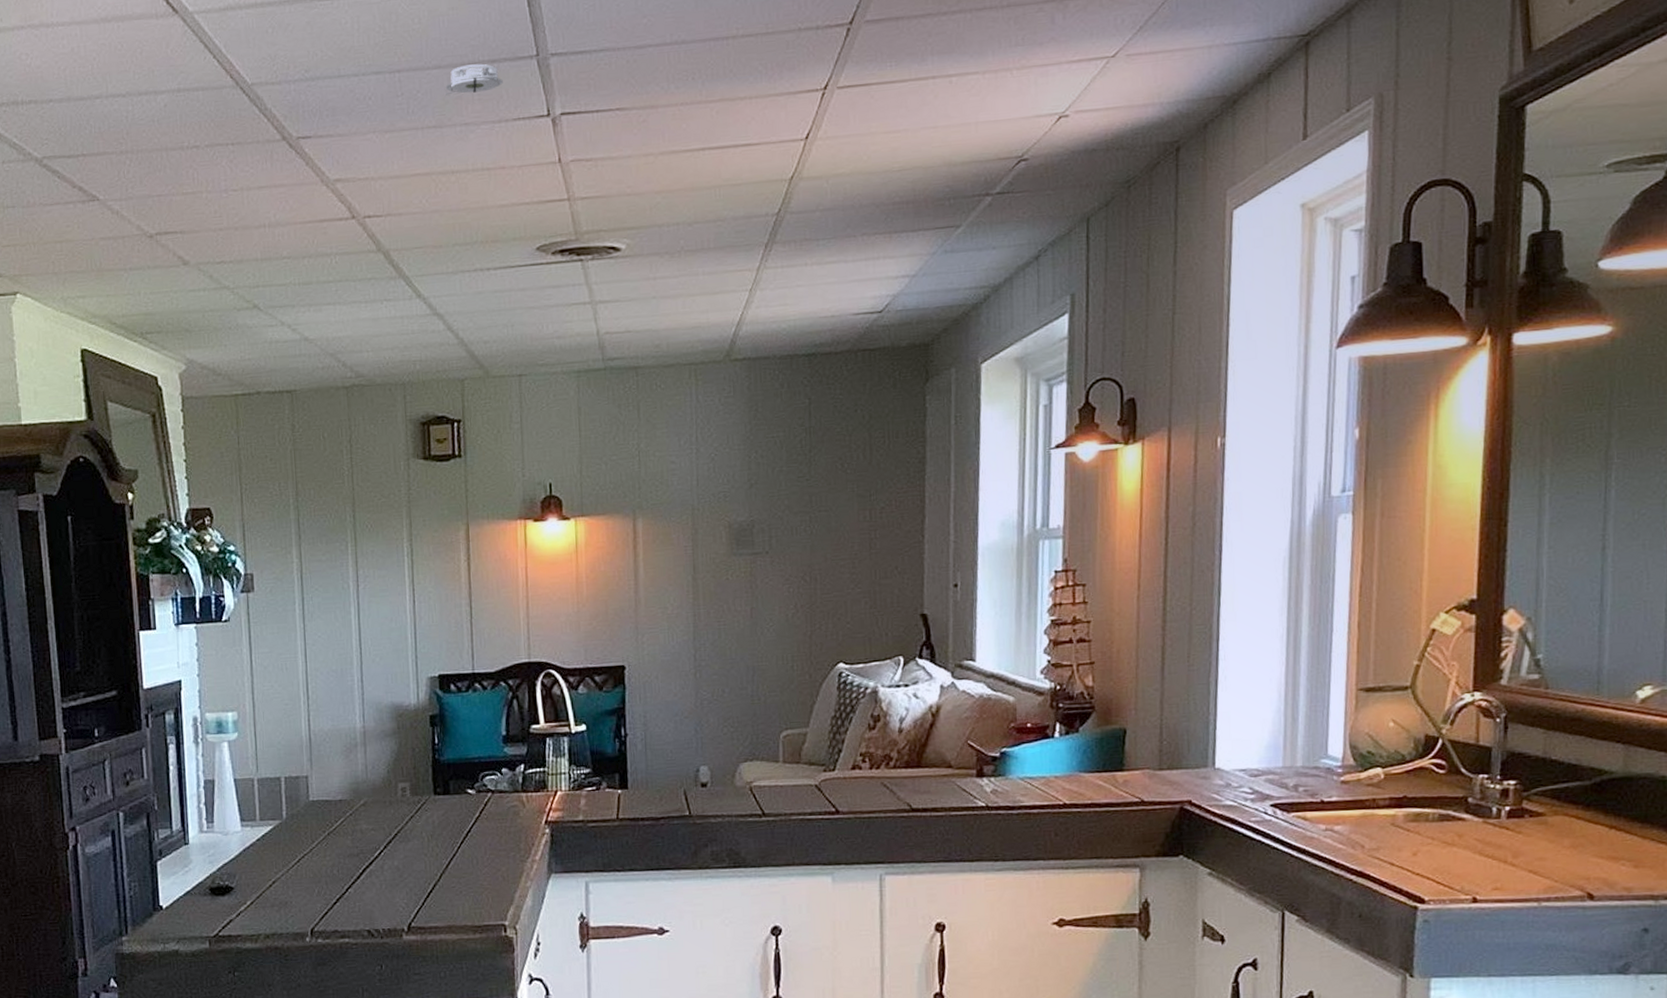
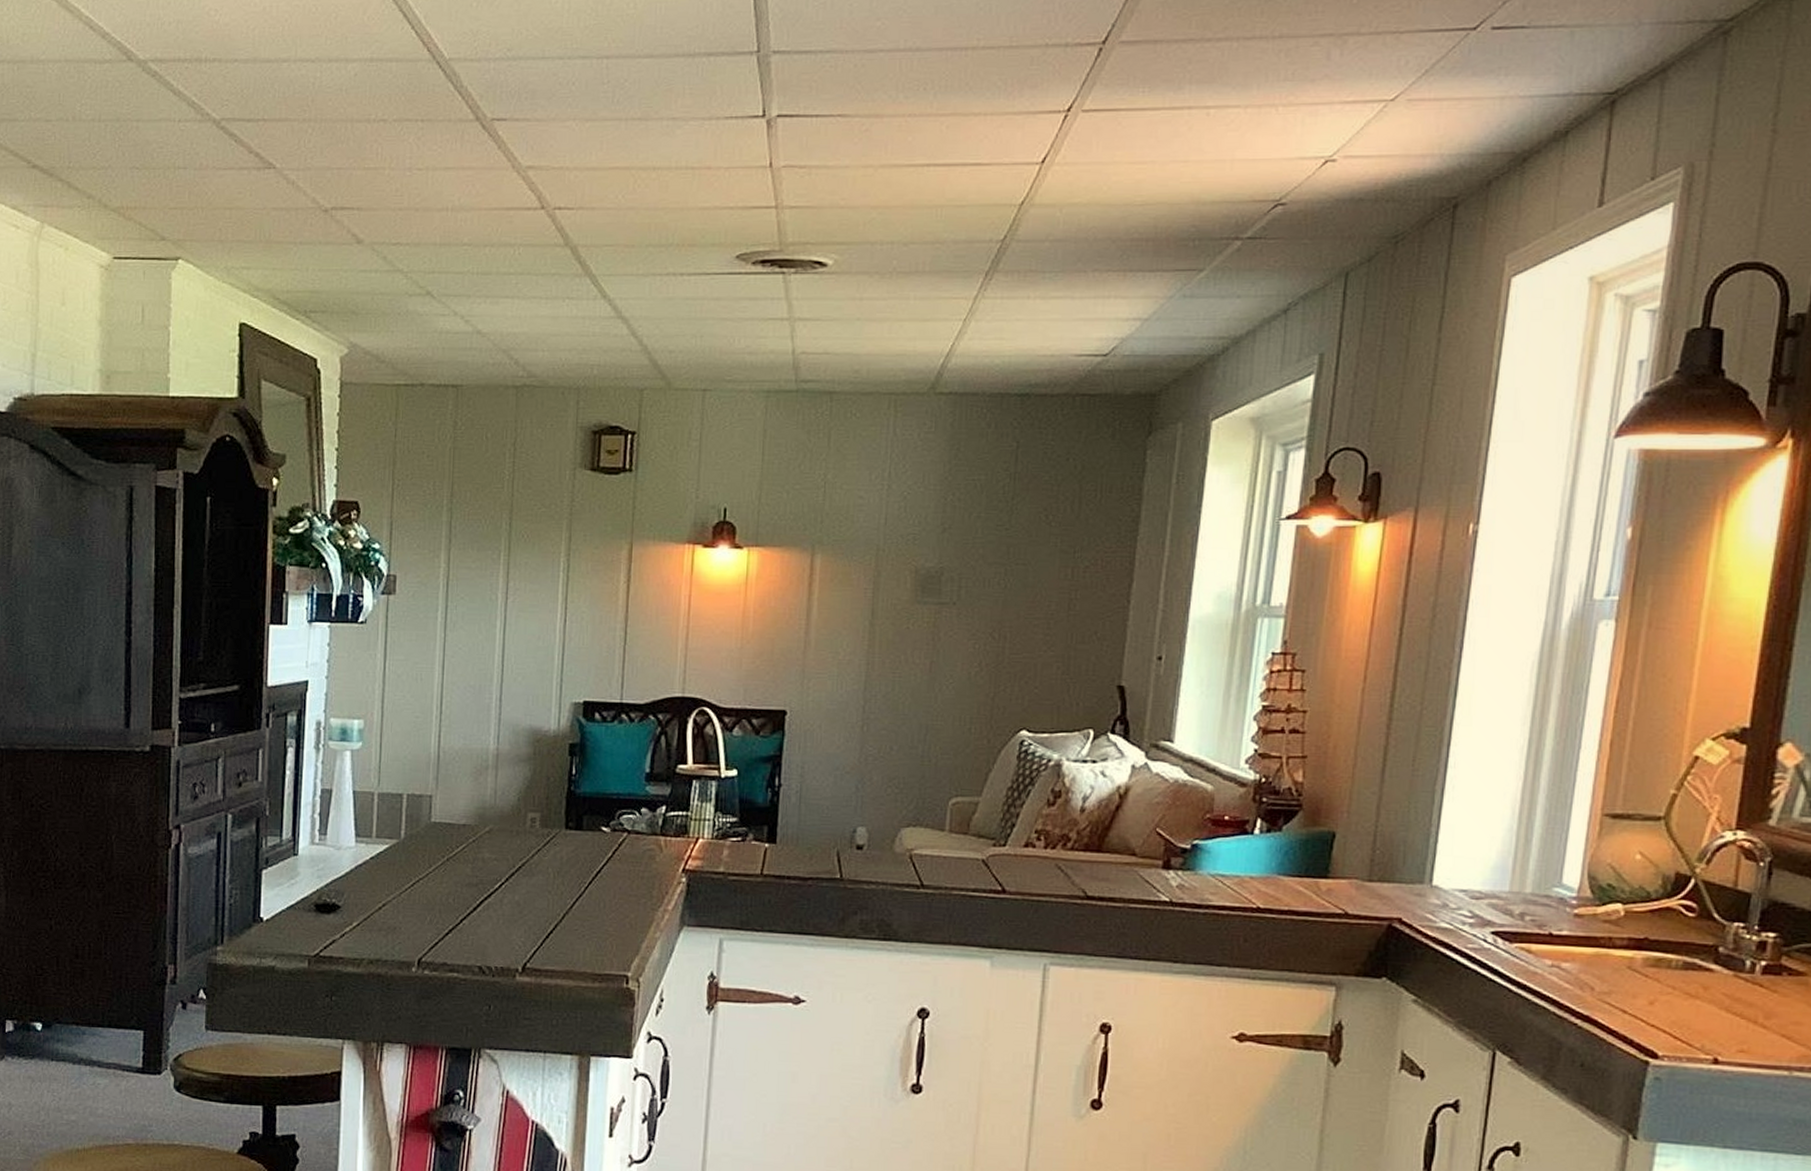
smoke detector: present [445,63,503,96] -> none [655,56,718,87]

